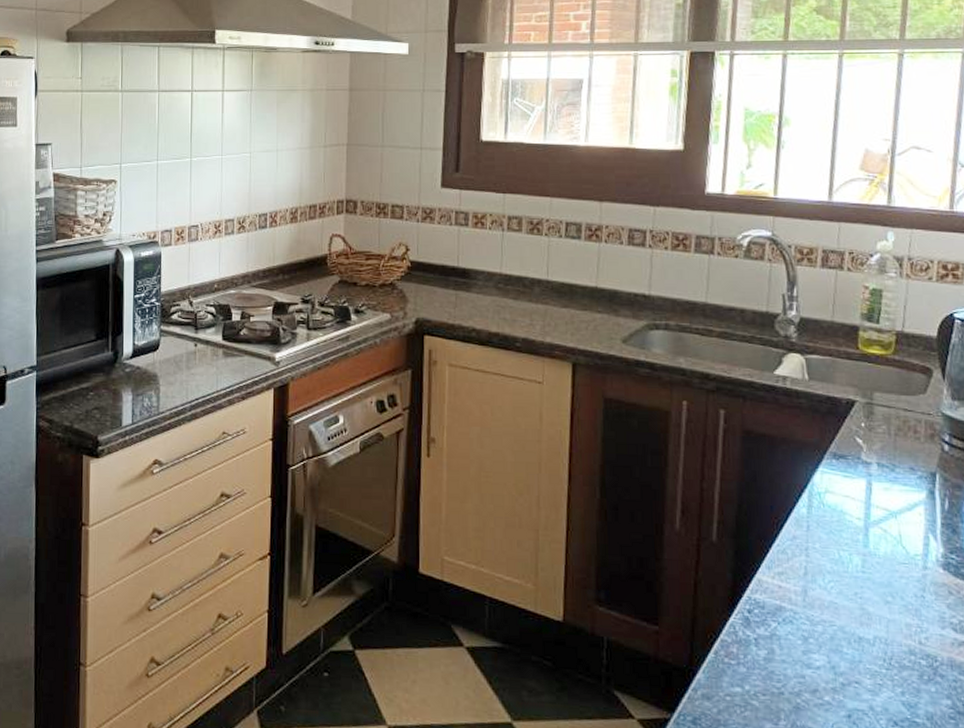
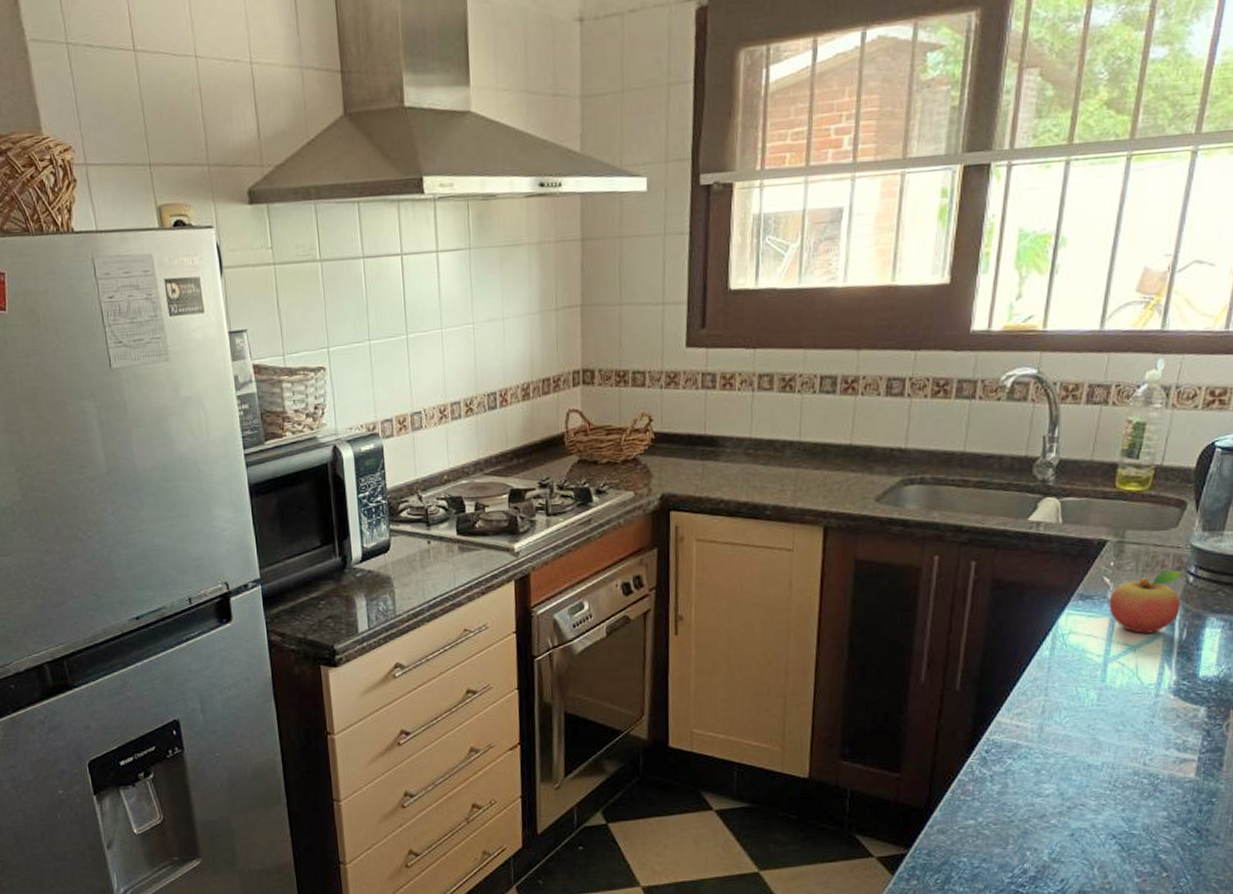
fruit: none [863,436,940,500] -> present [1109,570,1181,634]

